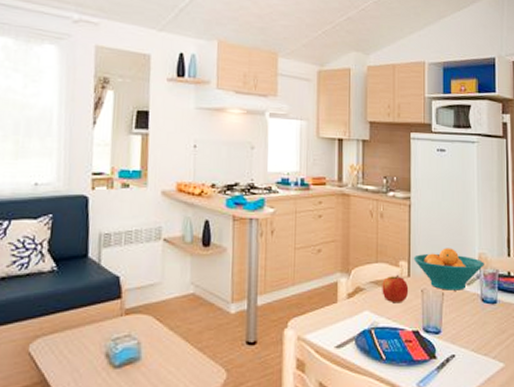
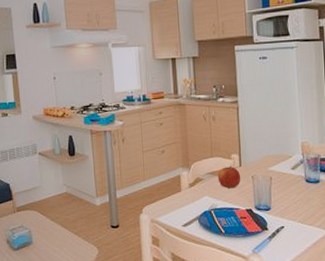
fruit bowl: present [413,248,484,291] -> none [243,140,307,175]

